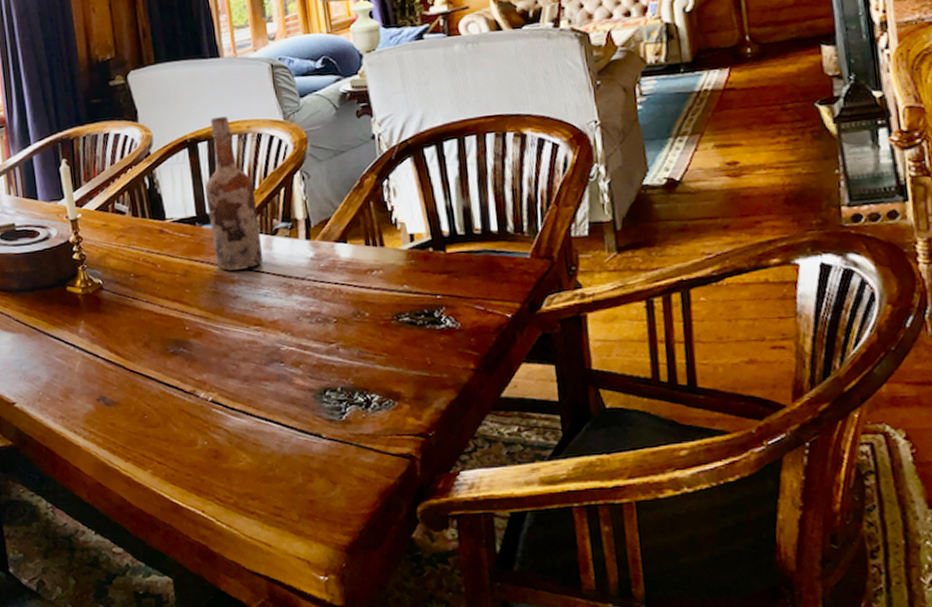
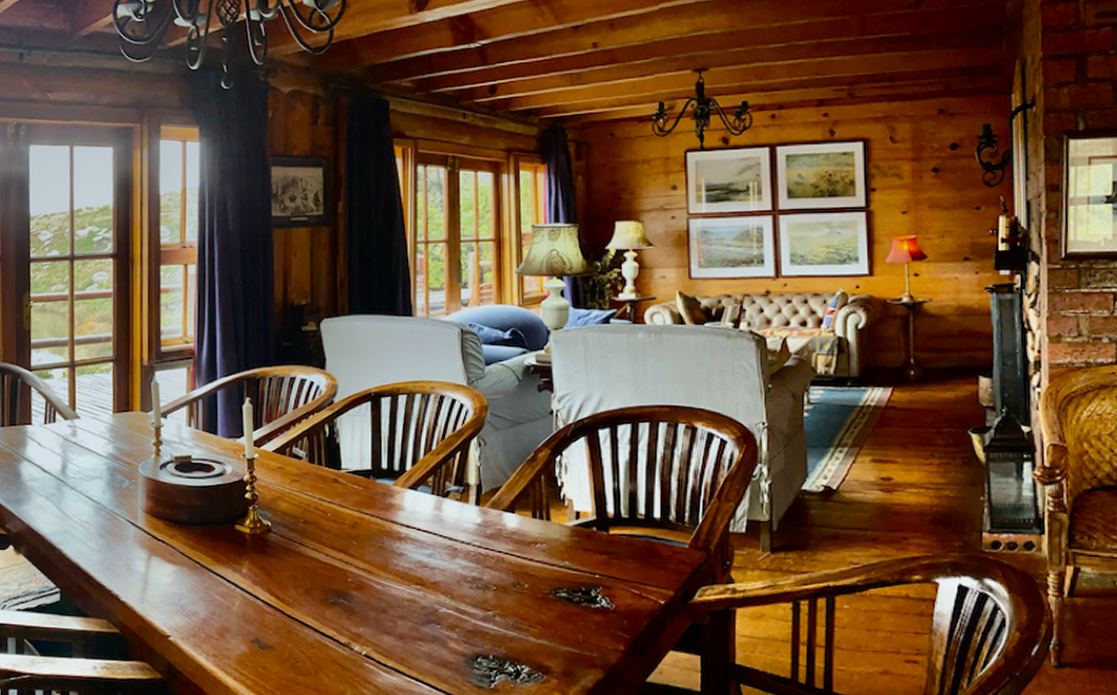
wine bottle: present [205,116,264,271] -> none [383,375,432,528]

